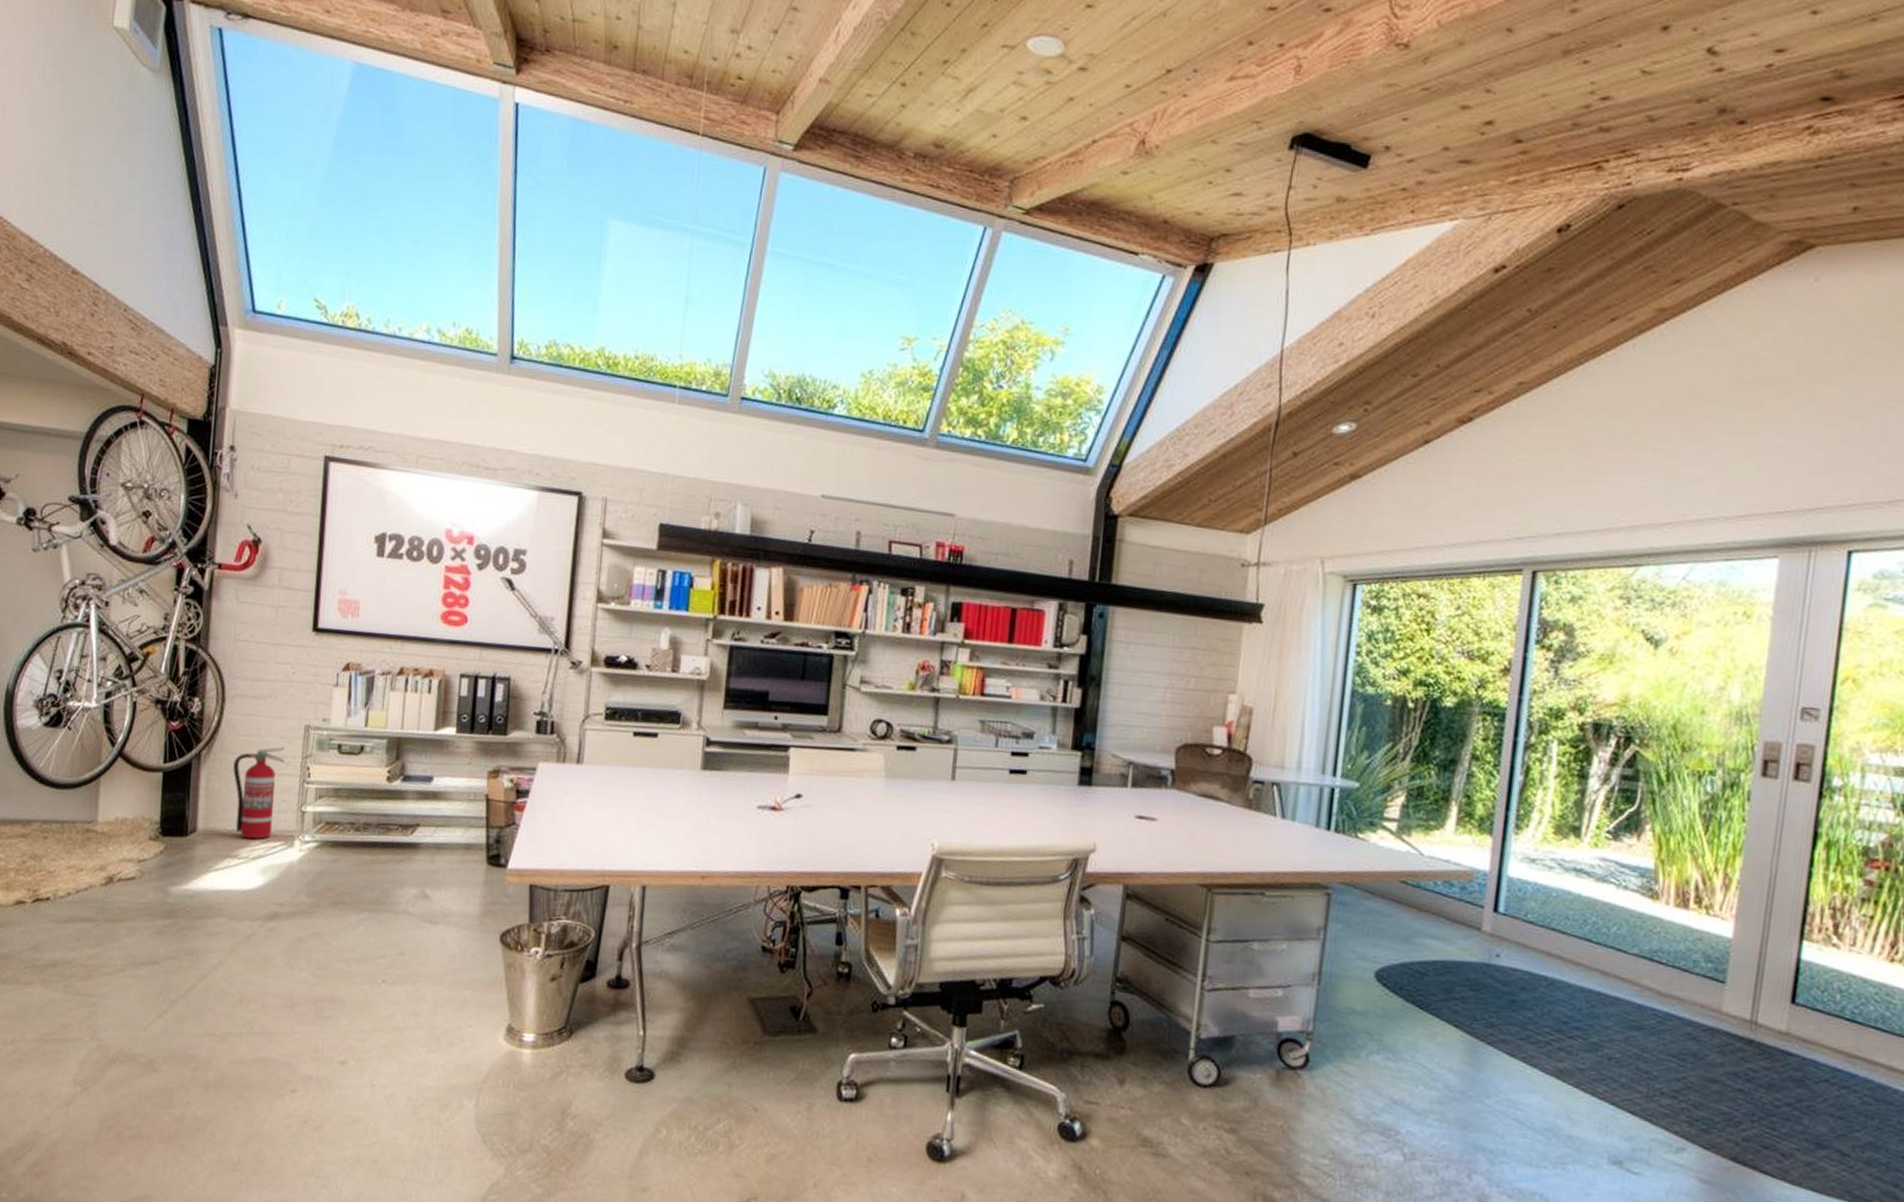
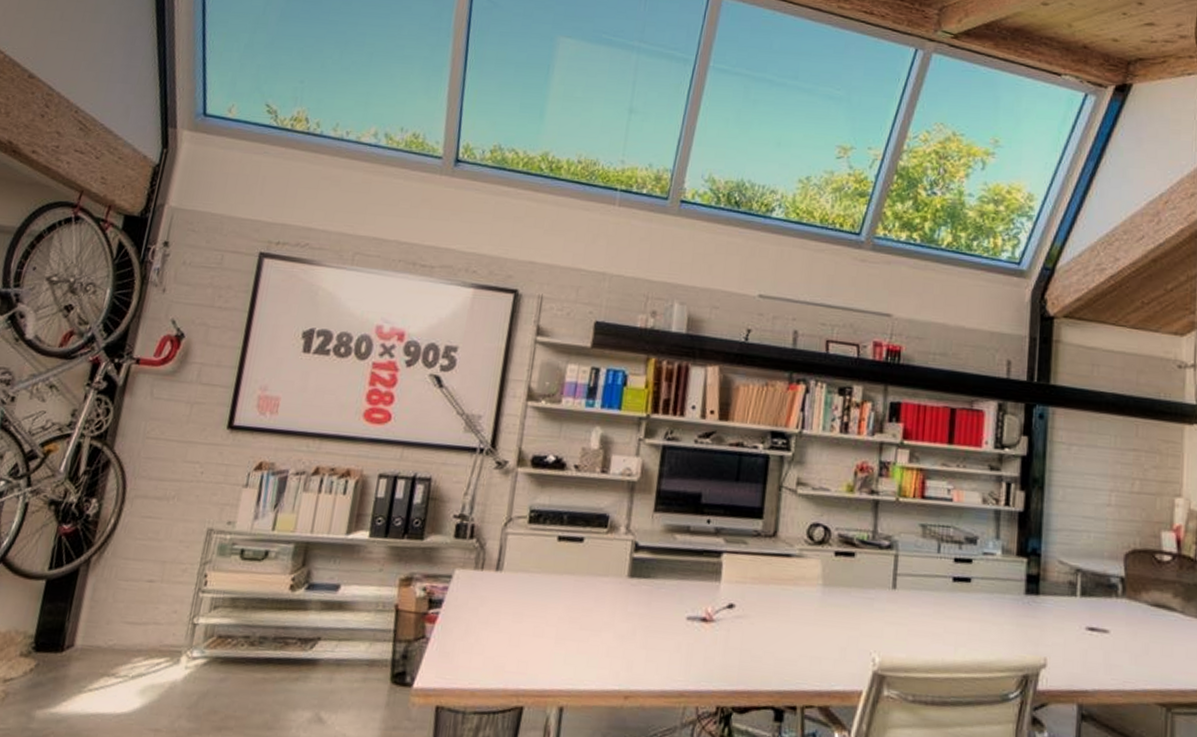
fire extinguisher: present [233,747,285,839] -> none [118,552,183,655]

